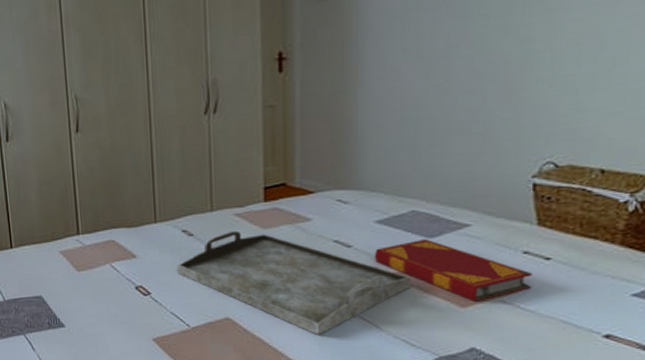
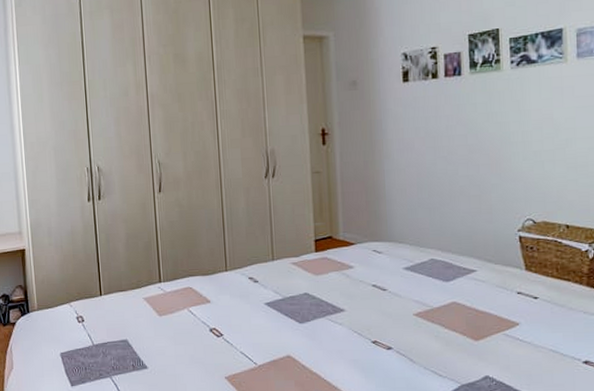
serving tray: present [177,230,412,335] -> none [245,277,435,369]
hardback book: present [375,238,533,302] -> none [405,282,527,336]

